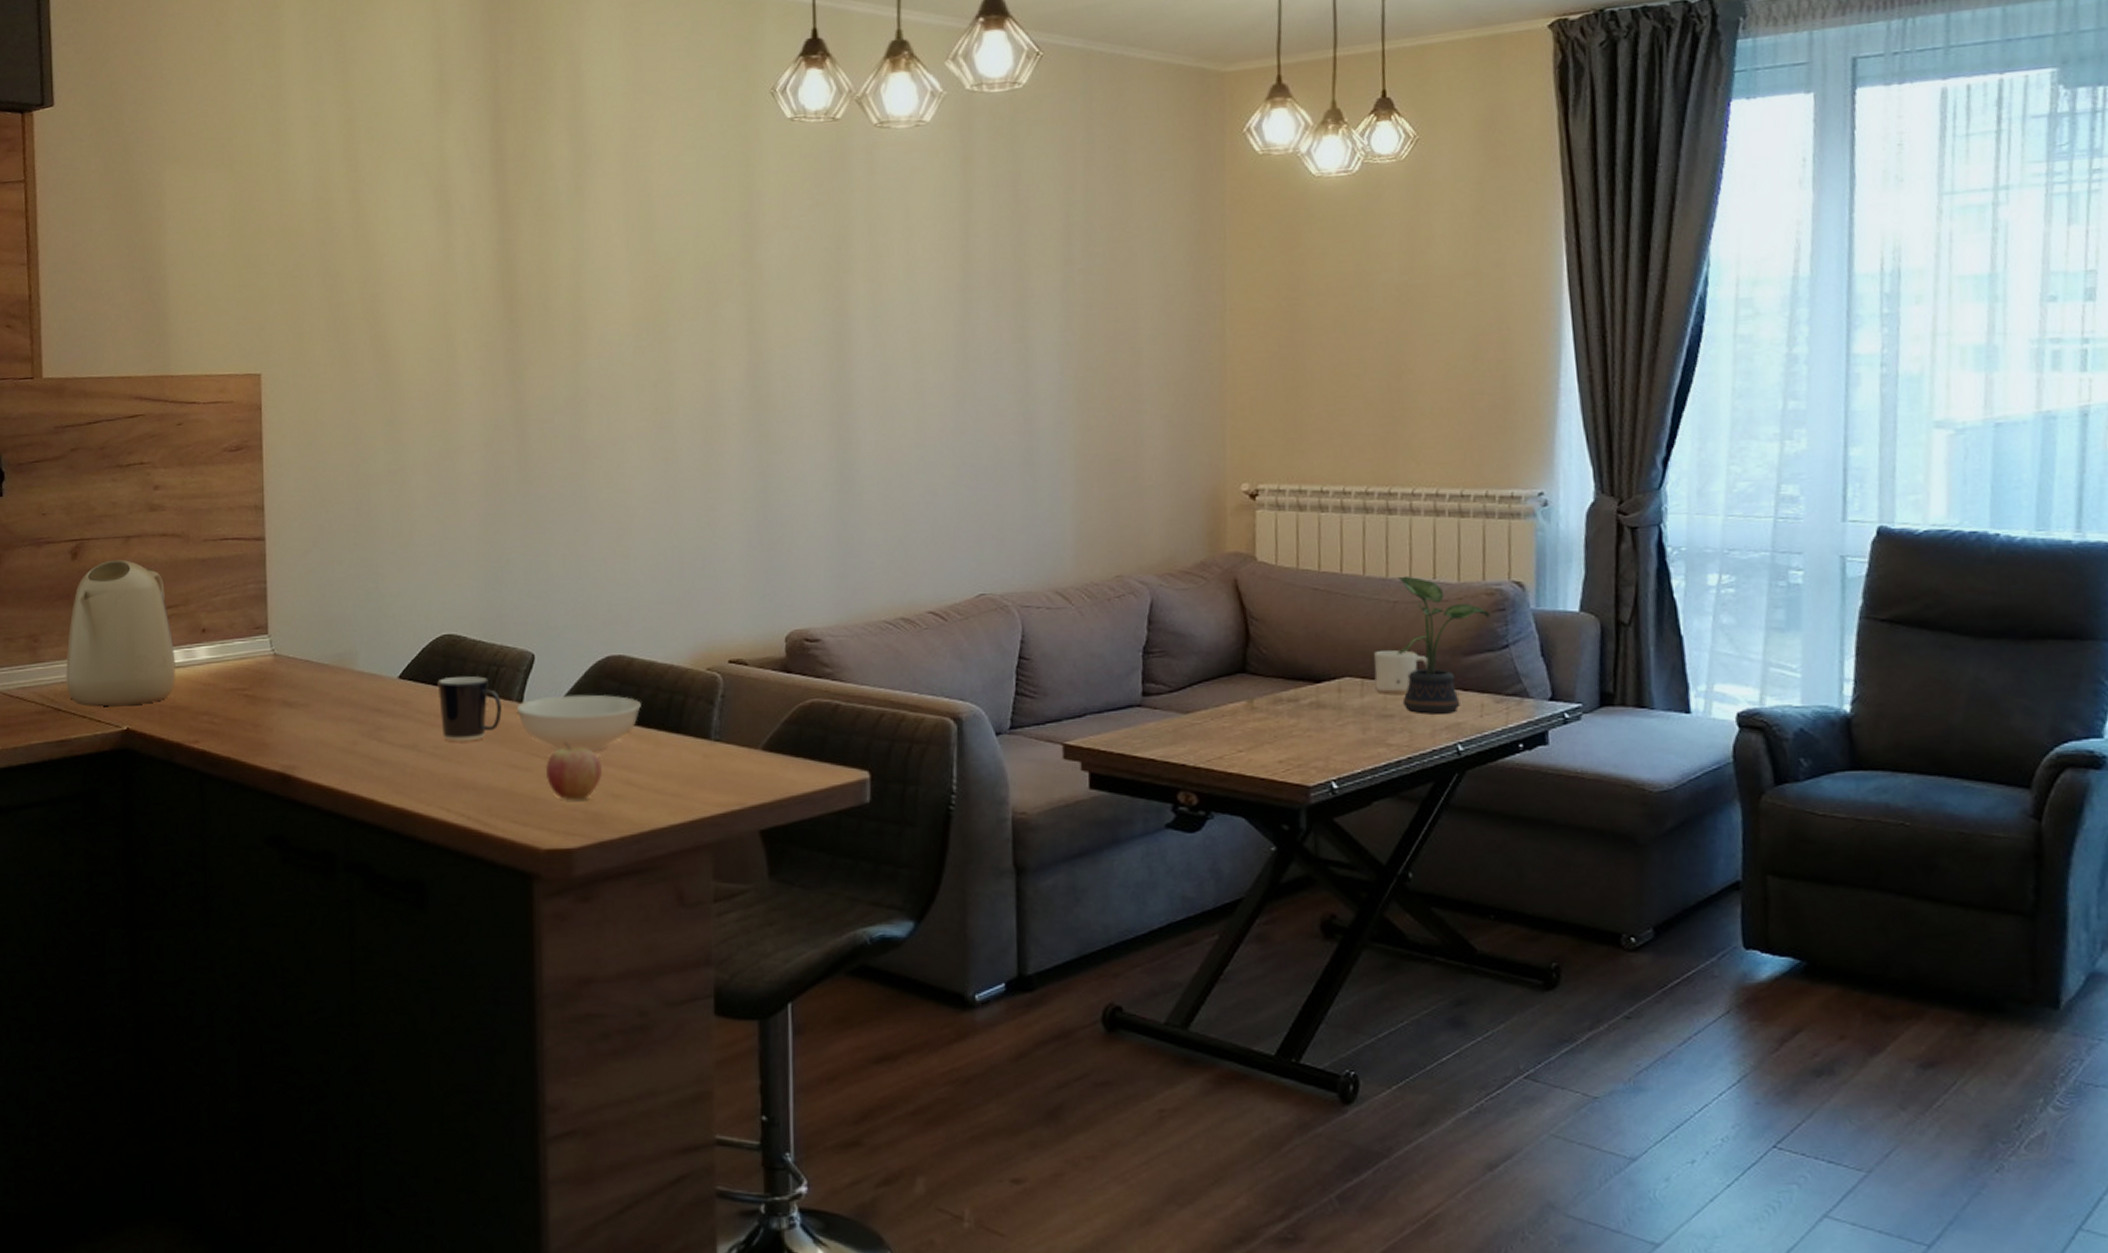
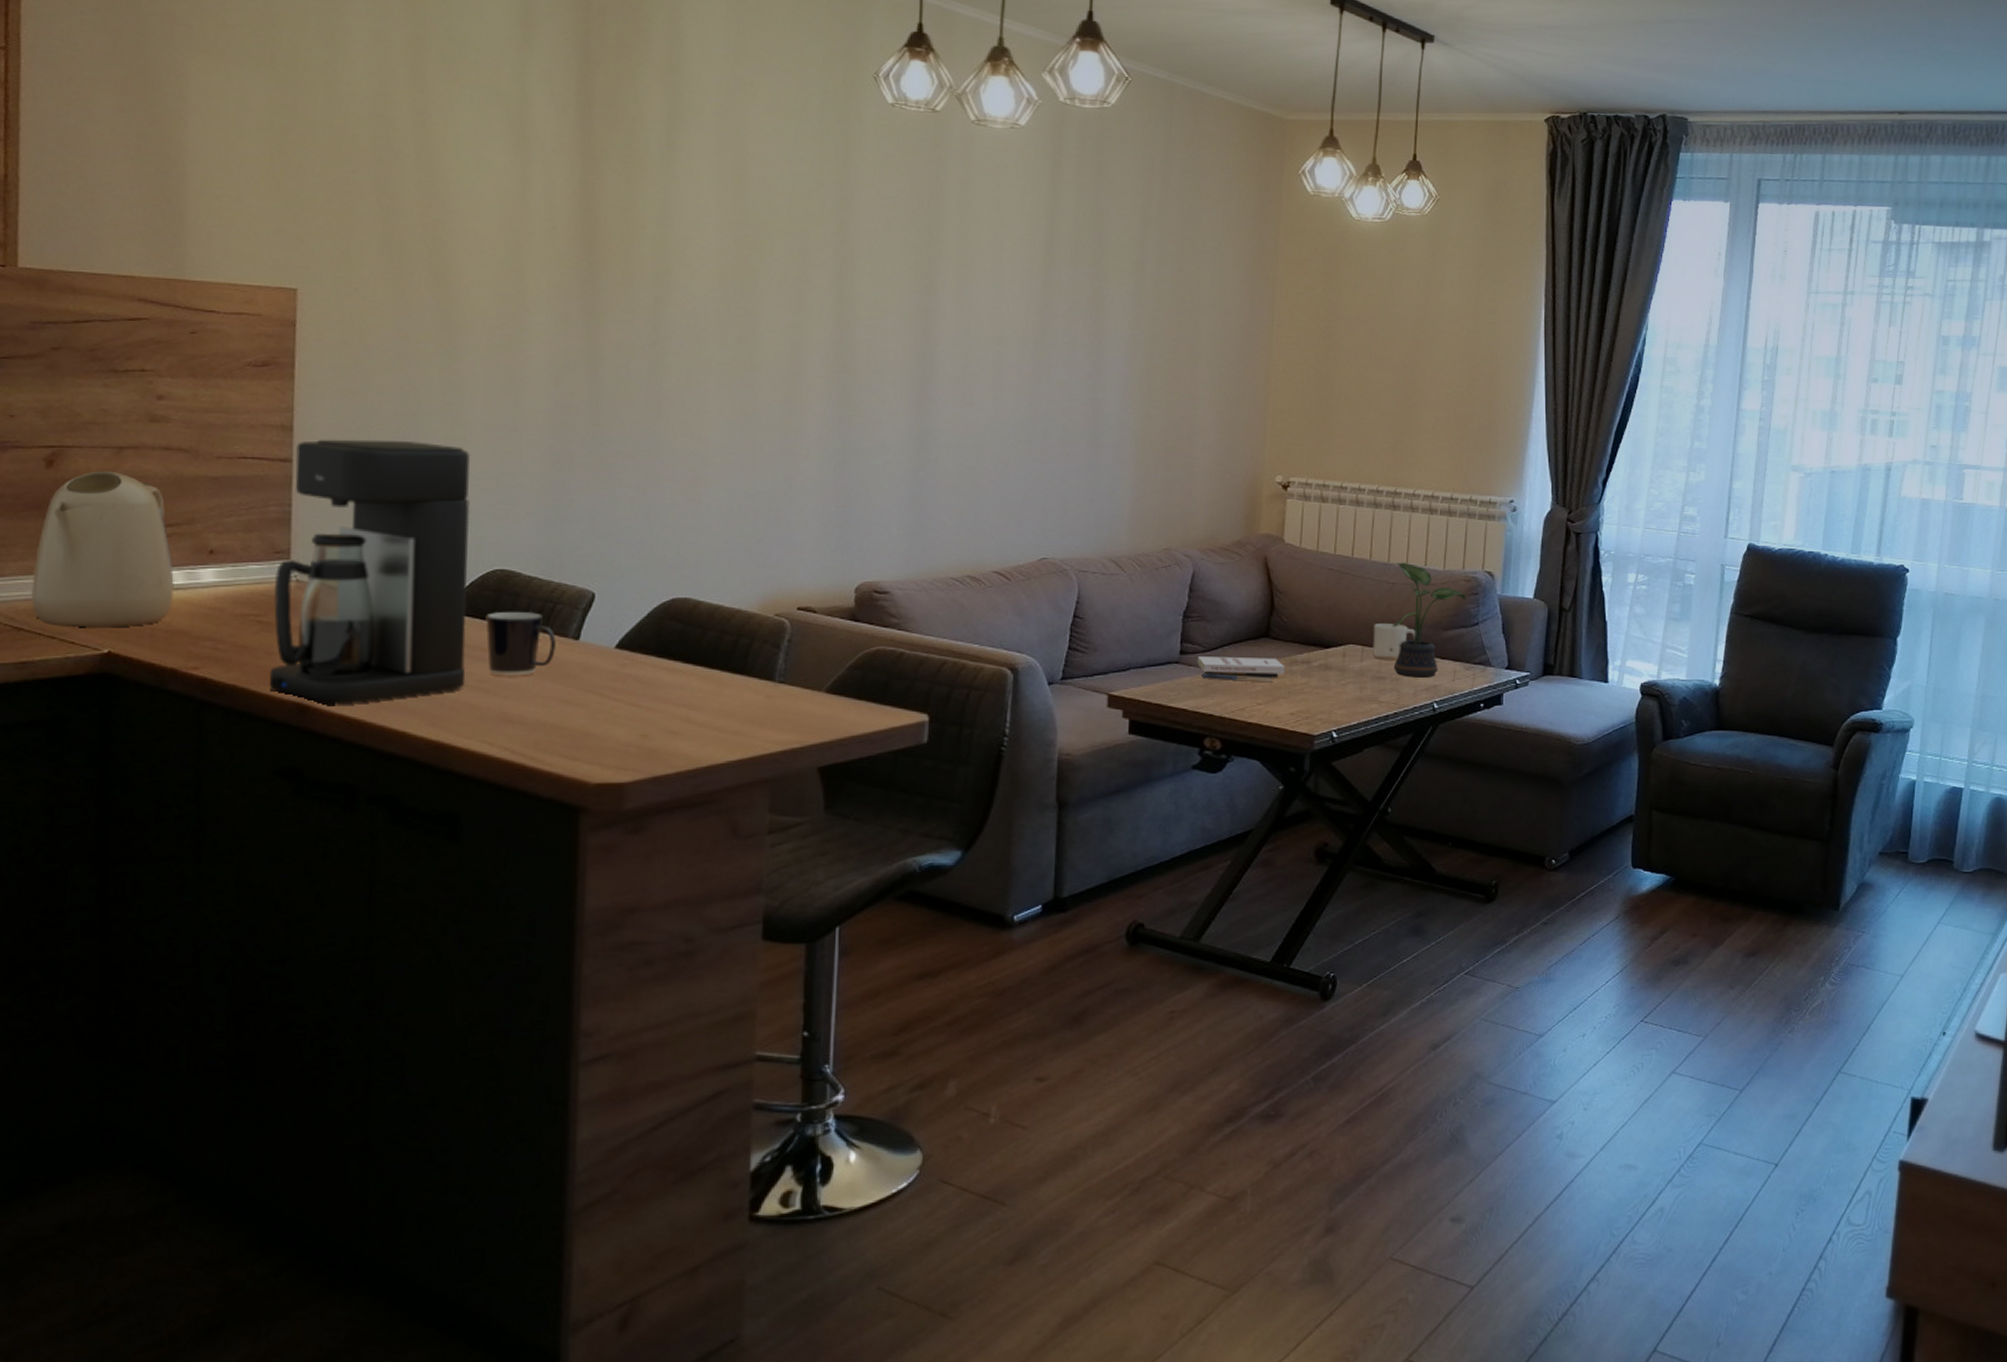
coffee maker: none [255,512,423,774] -> present [269,439,471,705]
bowl: present [516,694,641,751] -> none [572,634,705,689]
fruit: present [545,742,602,799] -> none [599,680,660,735]
books: none [1163,696,1269,726] -> present [1197,656,1286,683]

